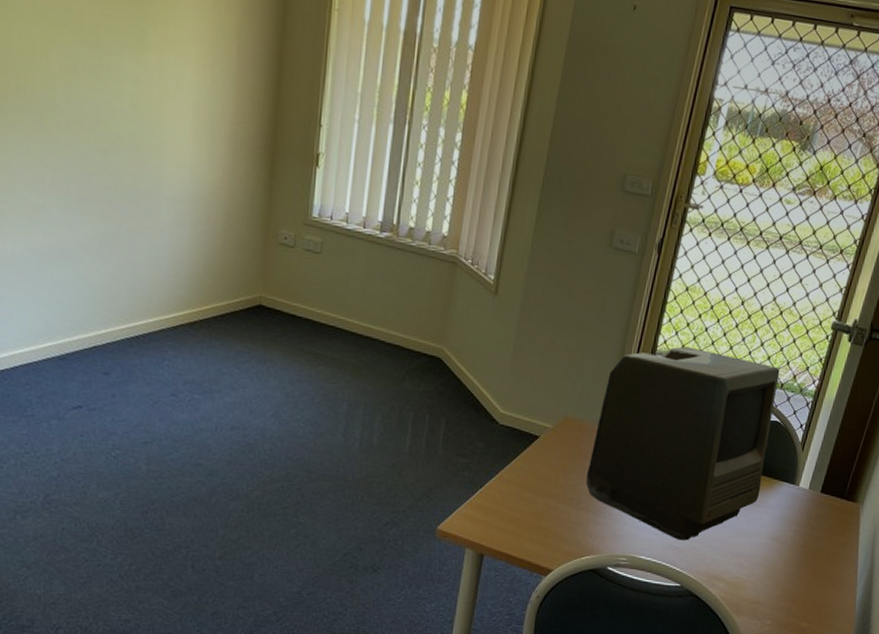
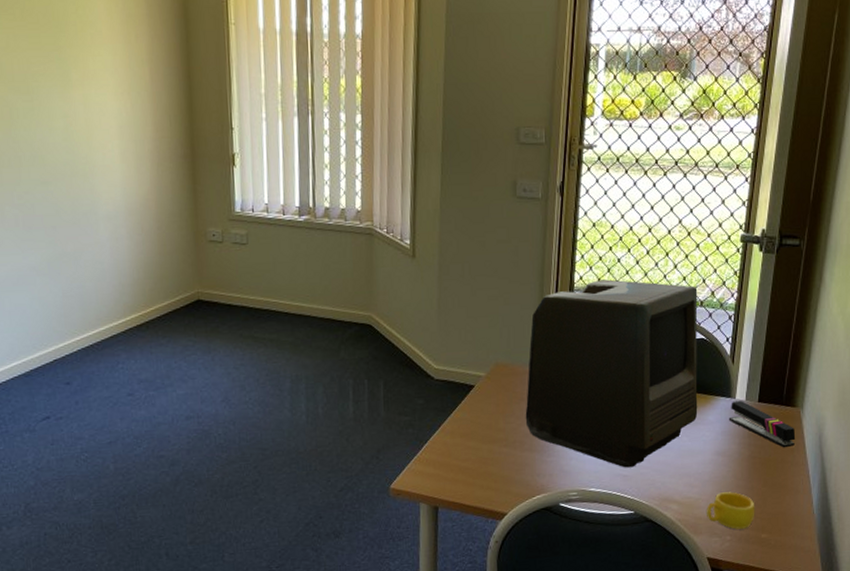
cup: none [751,577,800,615] -> present [707,492,755,529]
stapler: none [788,489,851,542] -> present [728,401,796,448]

